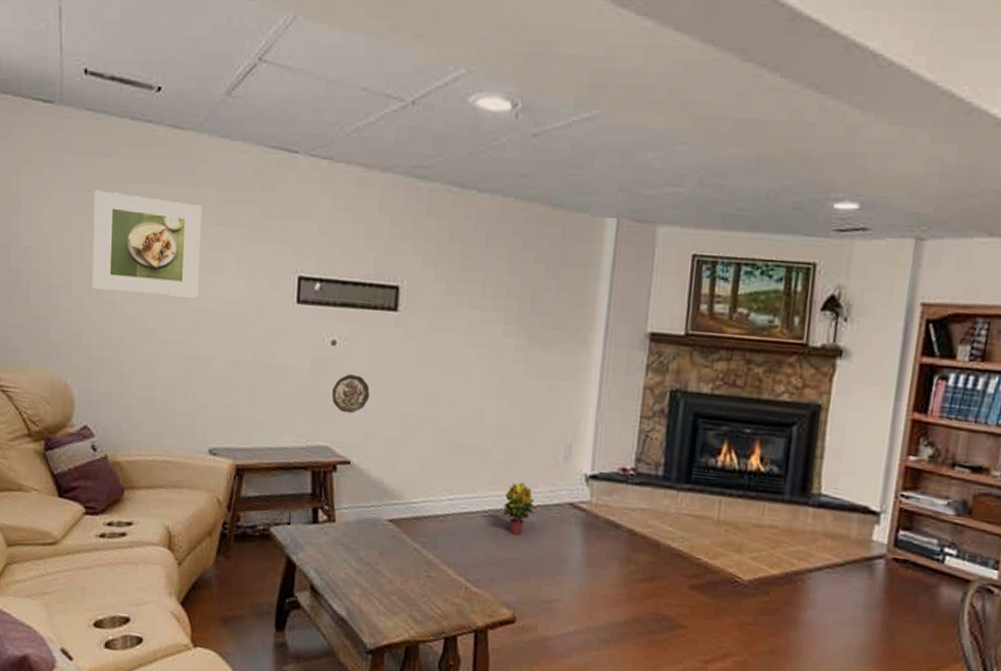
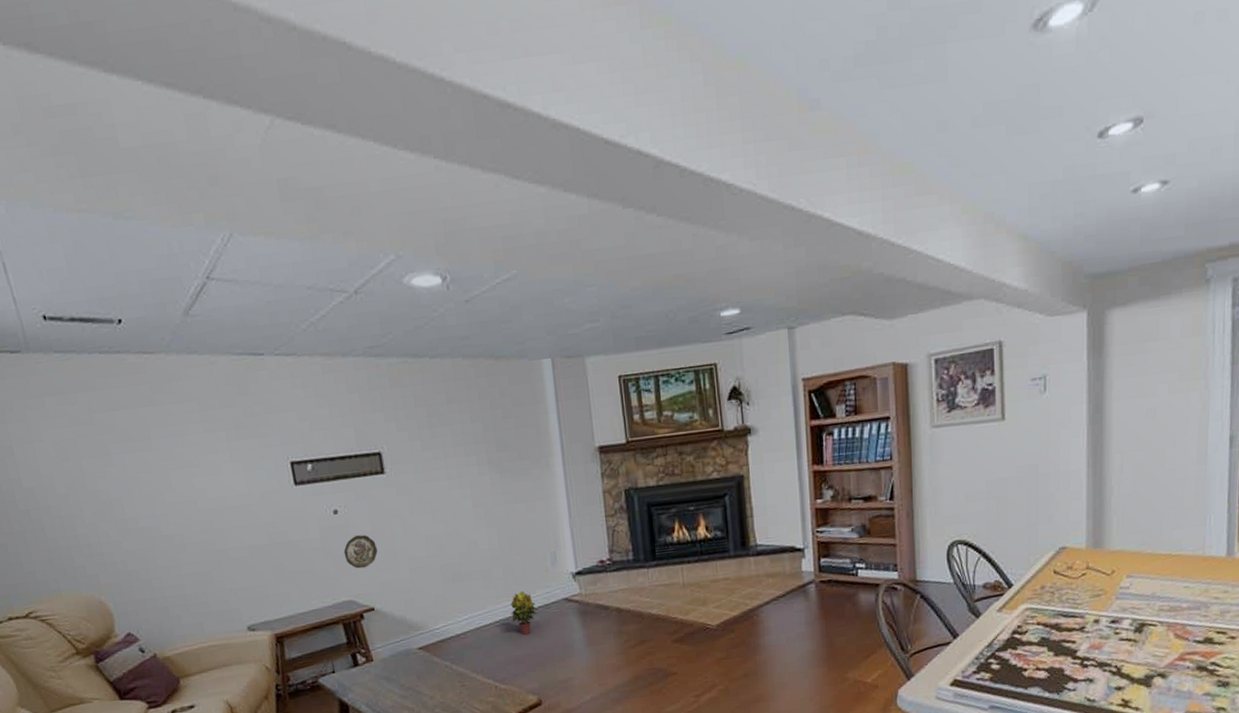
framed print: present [92,190,202,298] -> none [81,418,204,513]

